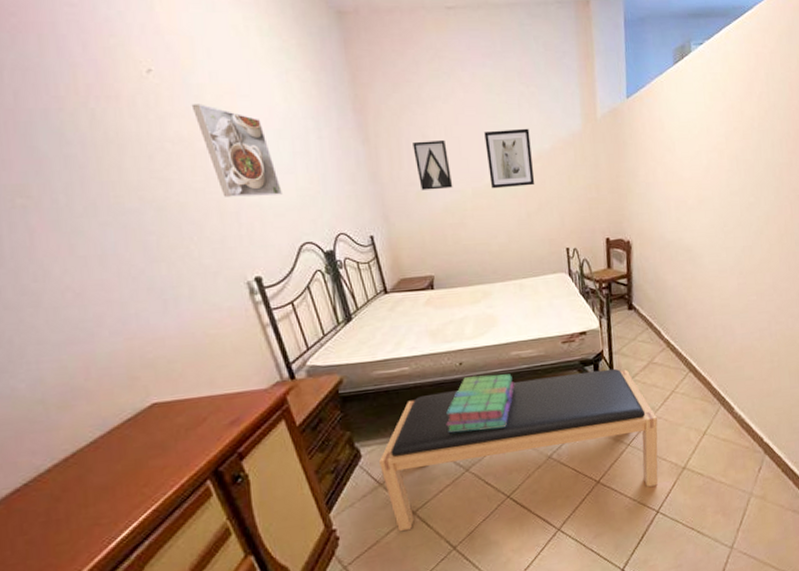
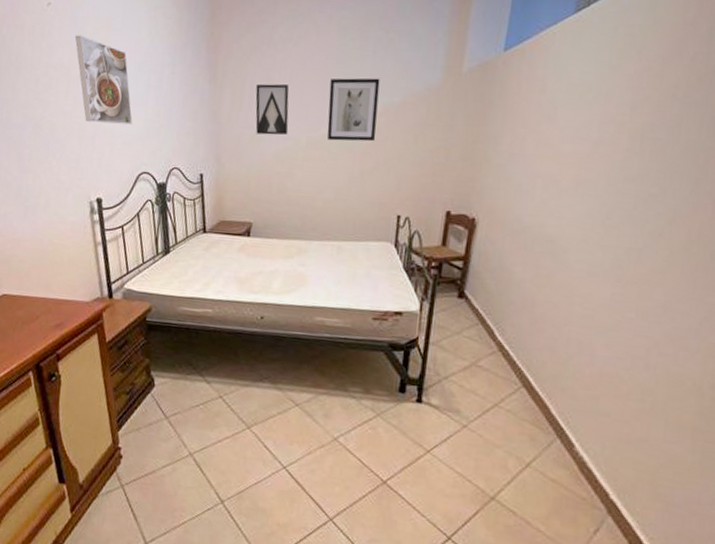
bench: present [379,368,658,531] -> none [169,341,470,508]
stack of books: present [446,374,515,433] -> none [236,333,313,395]

